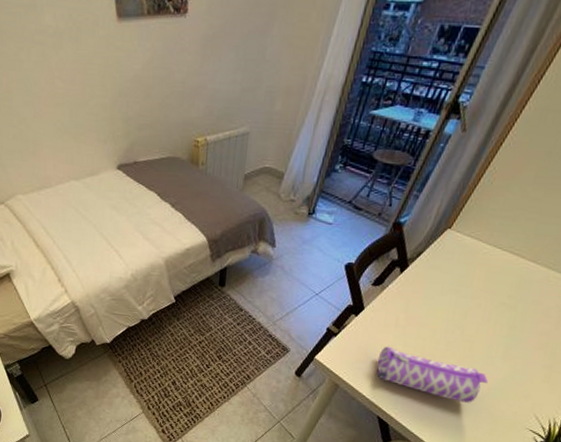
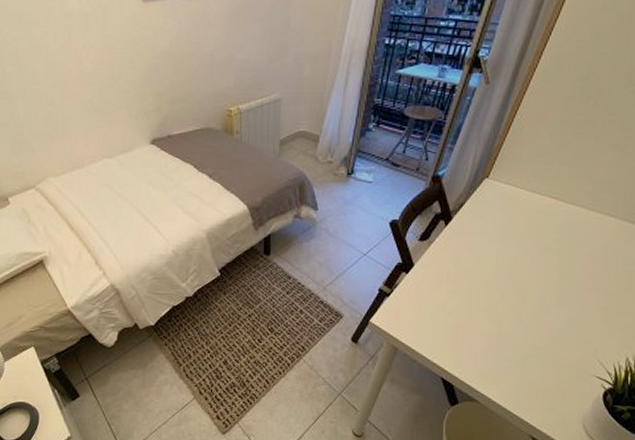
pencil case: present [377,346,488,403] -> none [433,302,547,354]

